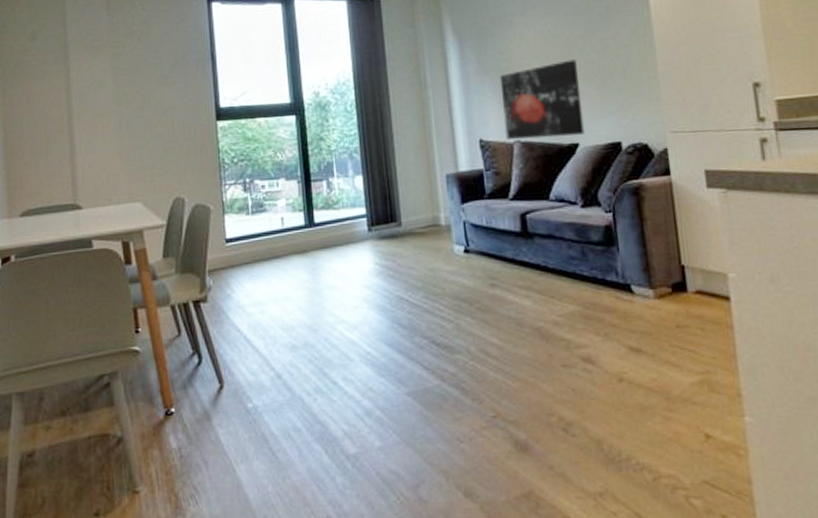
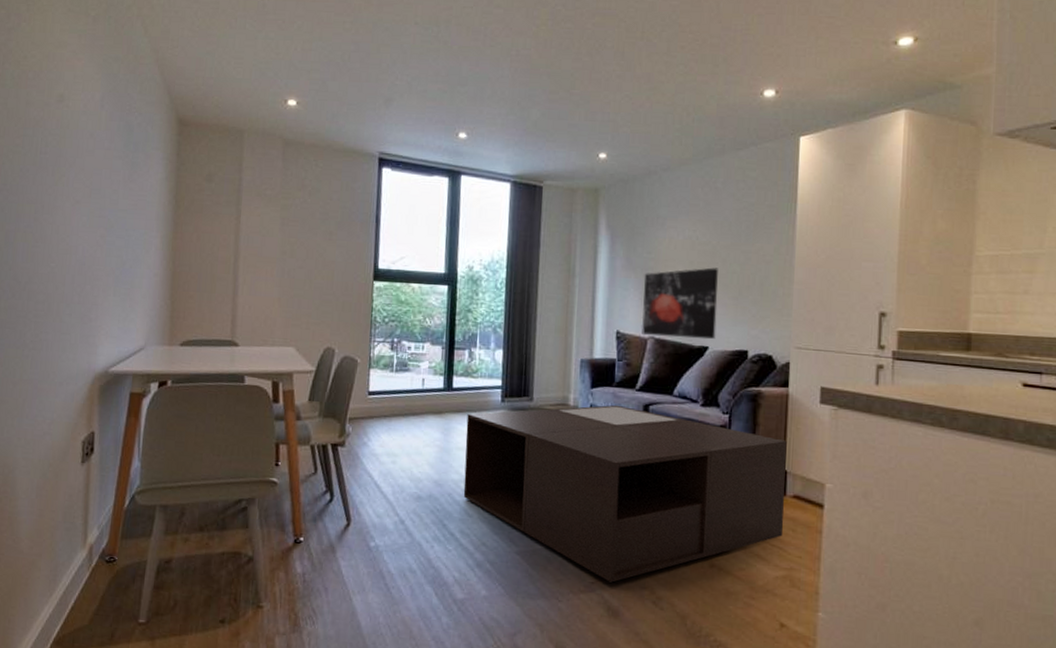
coffee table: none [334,218,692,414] -> present [463,404,787,583]

